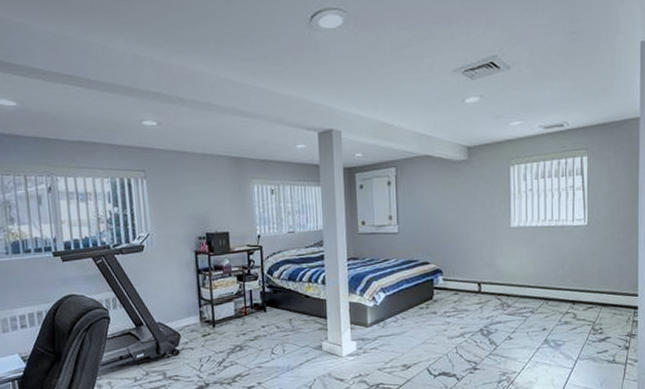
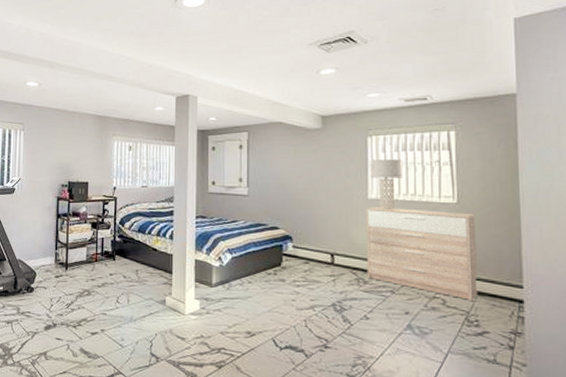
sideboard: none [509,233,602,313] -> present [365,206,478,302]
lamp: none [513,187,541,237] -> present [370,159,402,211]

